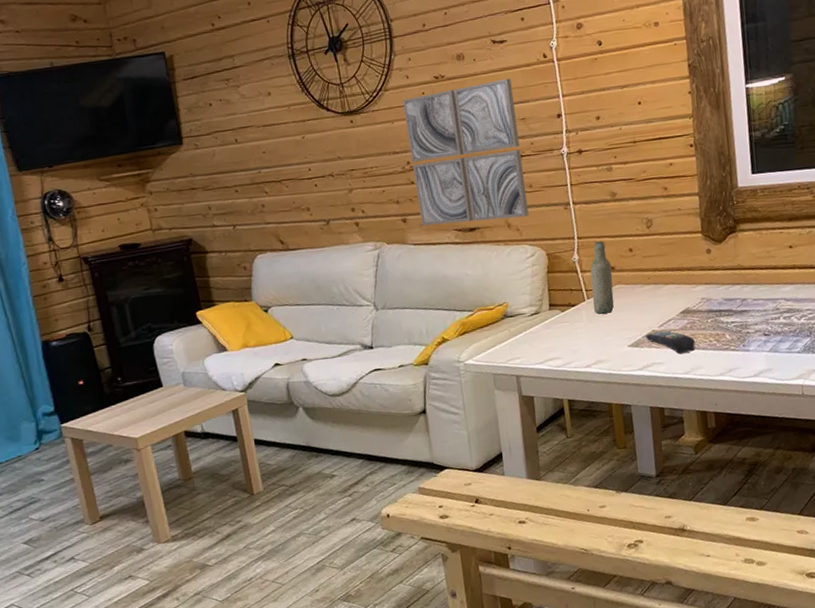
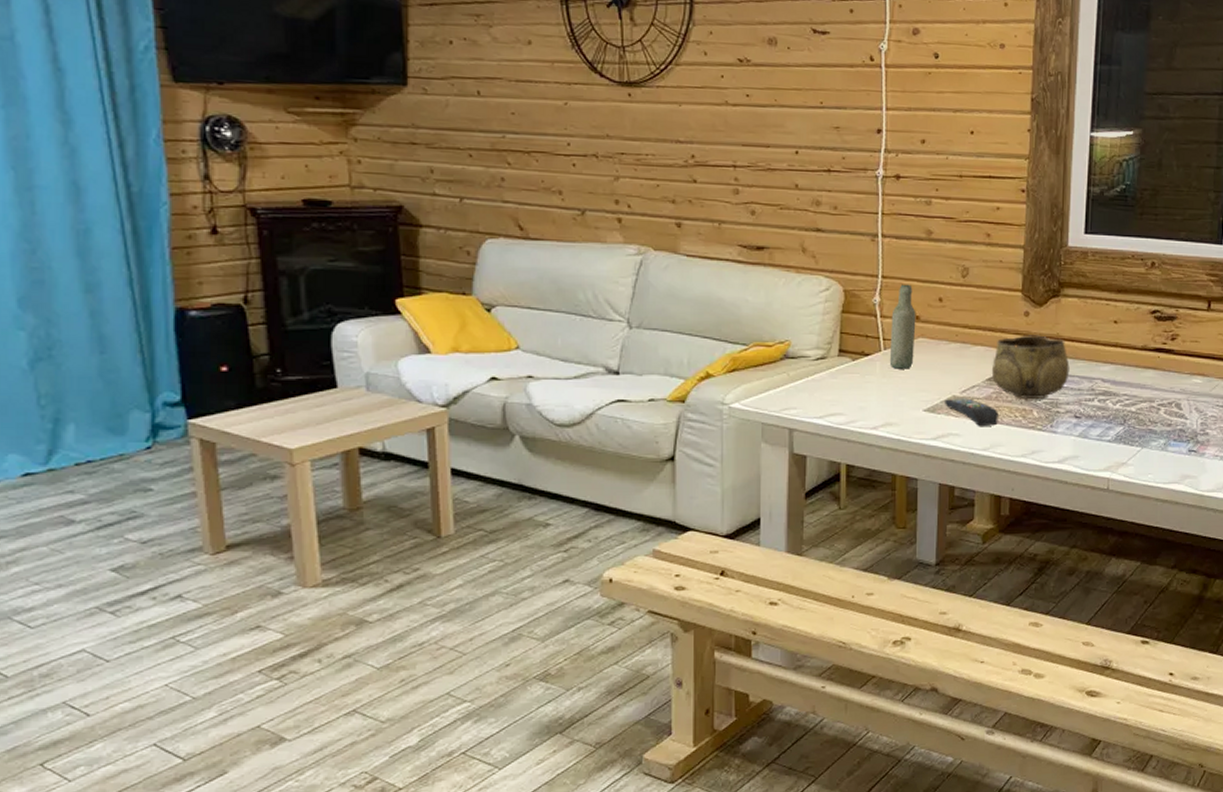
wall art: present [403,78,529,226] -> none [696,76,830,242]
decorative bowl: none [683,268,754,325] -> present [991,335,1070,400]

